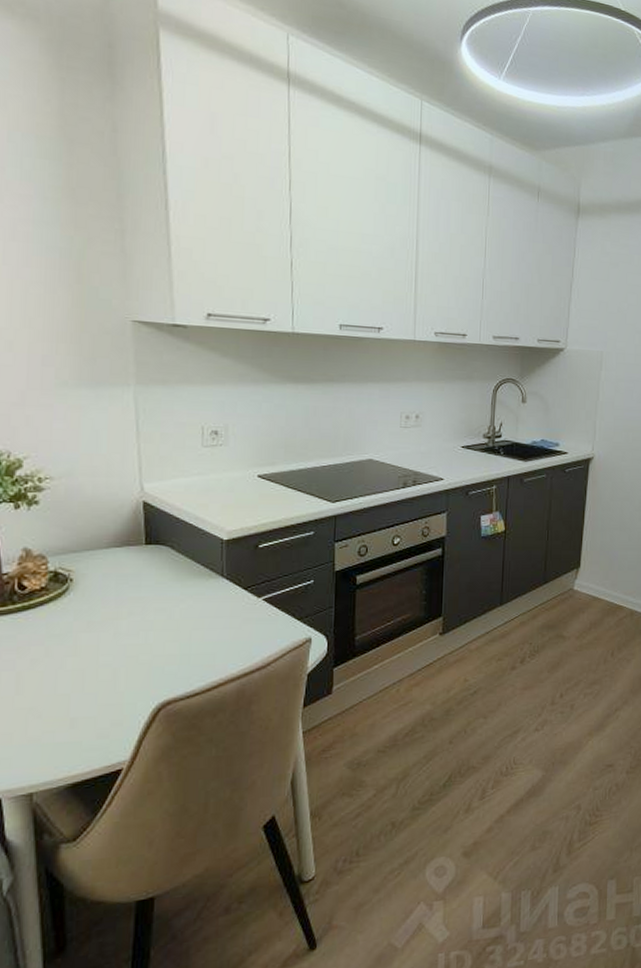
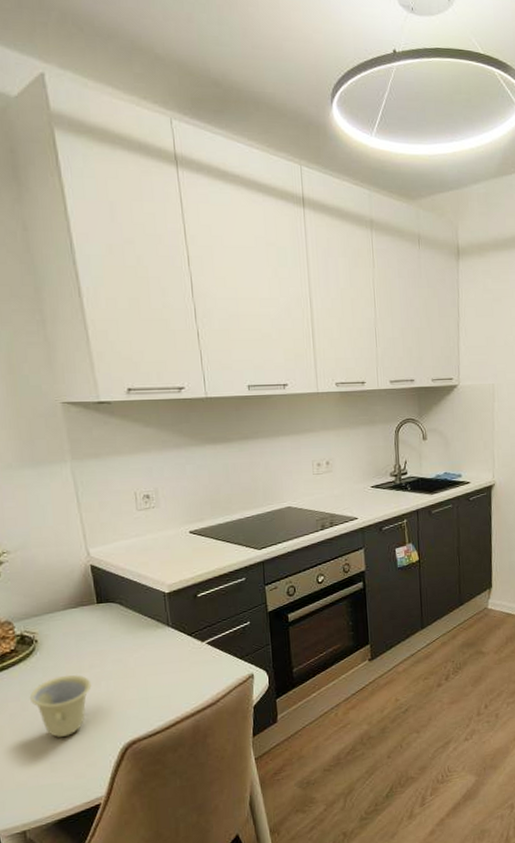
cup: none [55,621,128,690] -> present [29,674,92,737]

